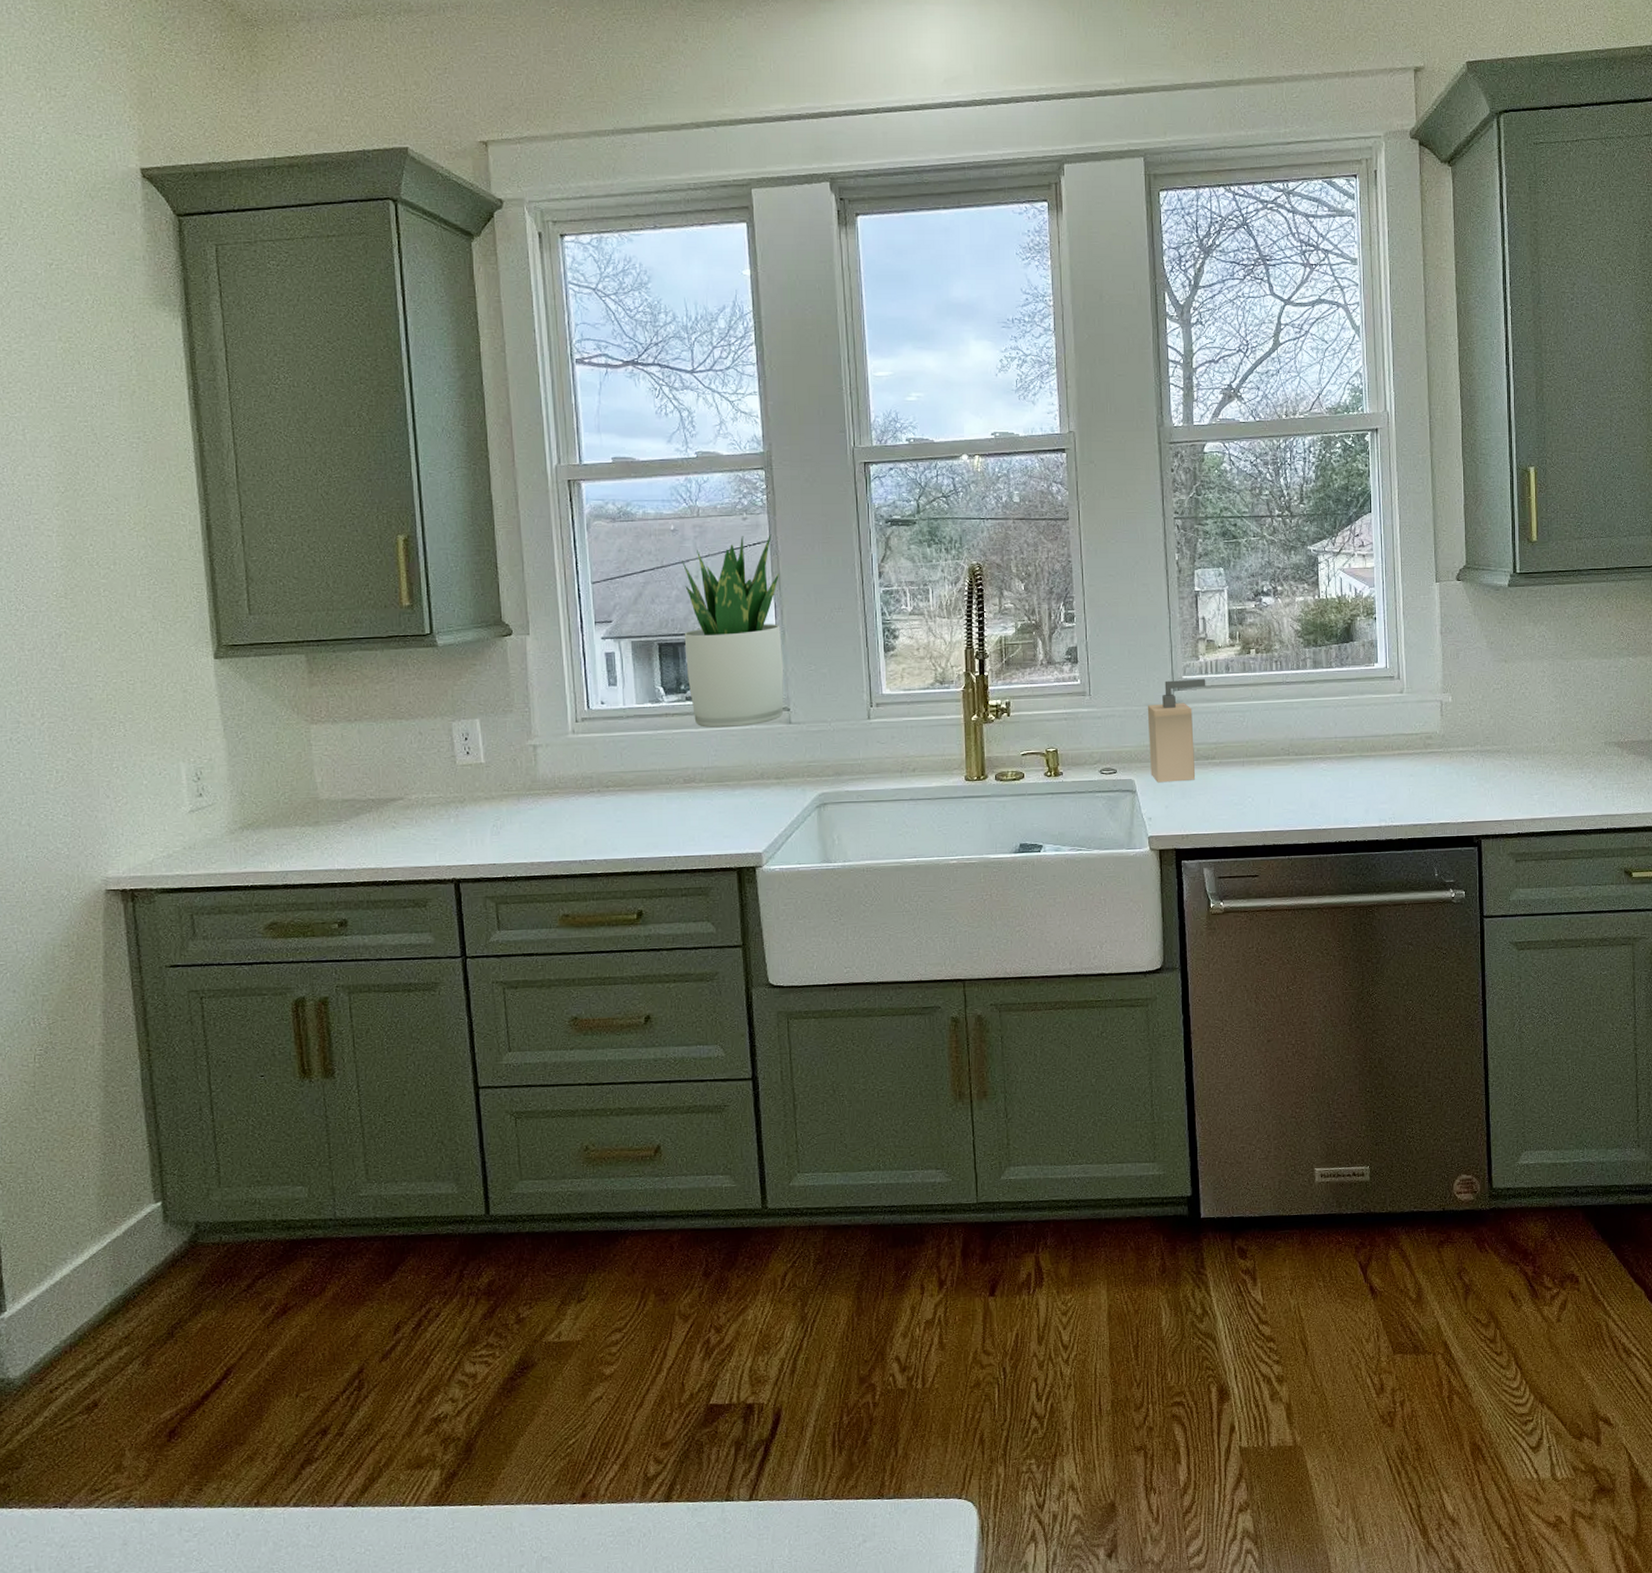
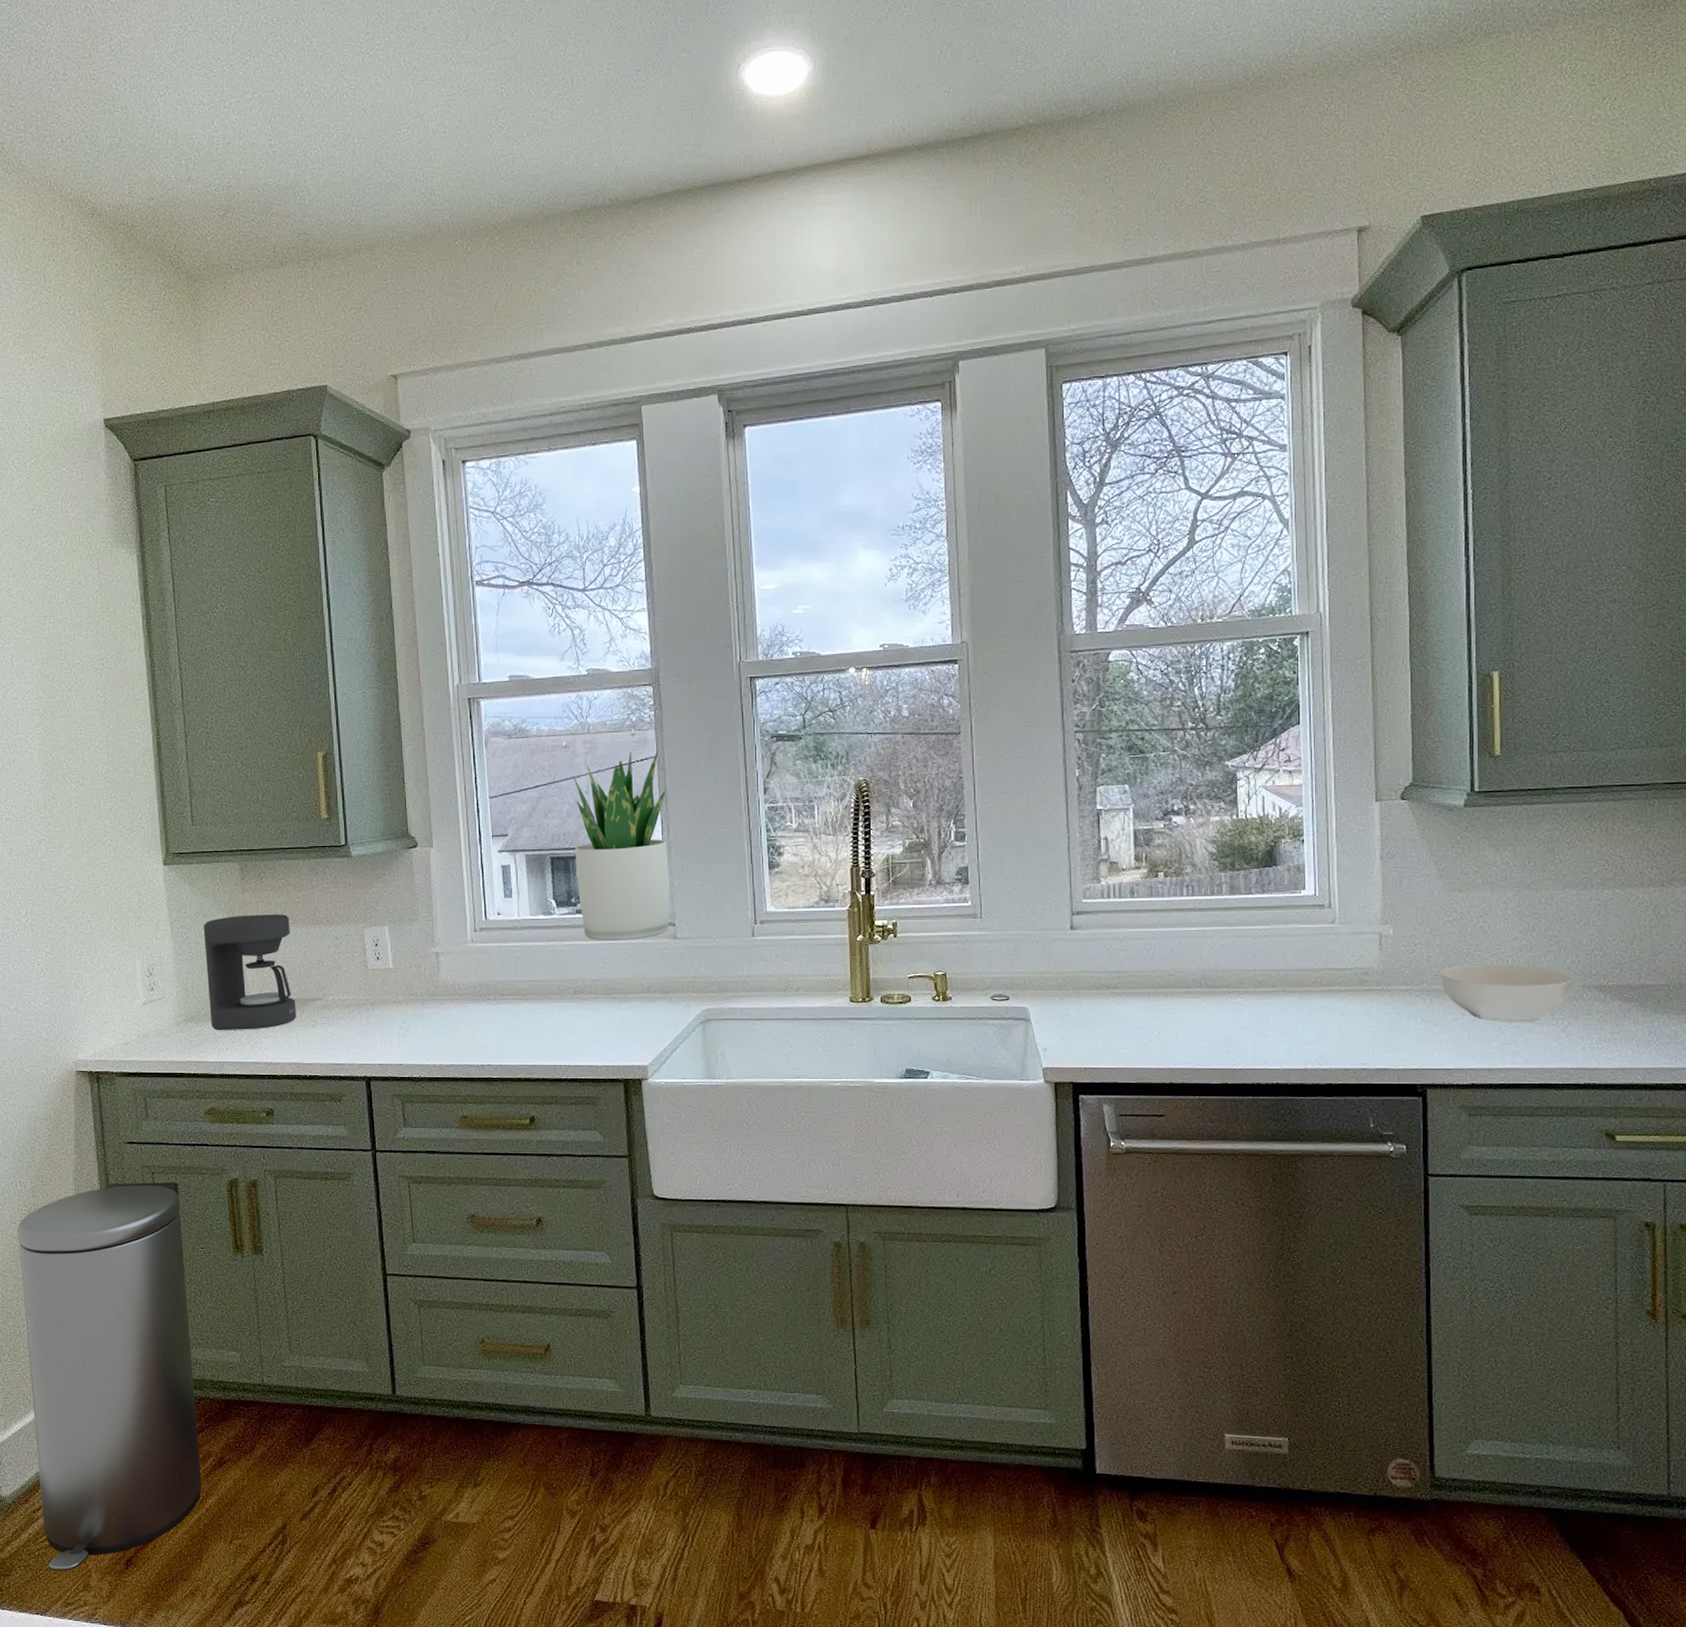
pedal bin: none [29,1006,262,1456] -> present [17,1182,202,1572]
coffee maker: none [262,709,374,838] -> present [203,914,296,1031]
soap dispenser: present [1147,678,1206,783] -> none [1043,902,1108,1012]
bowl: none [1490,725,1598,778] -> present [1439,964,1574,1023]

